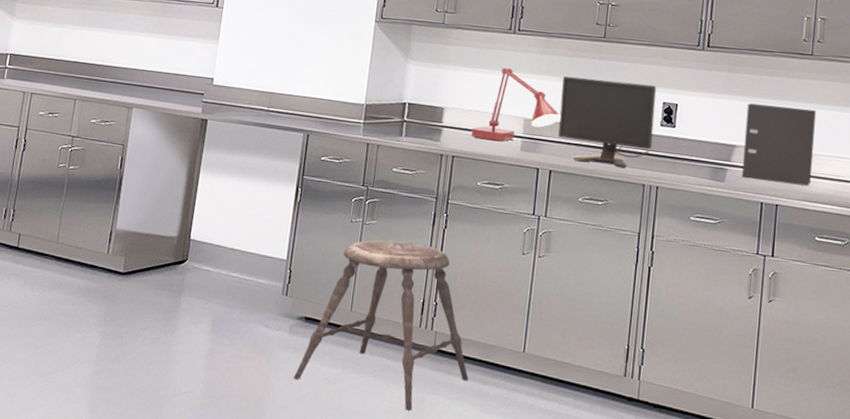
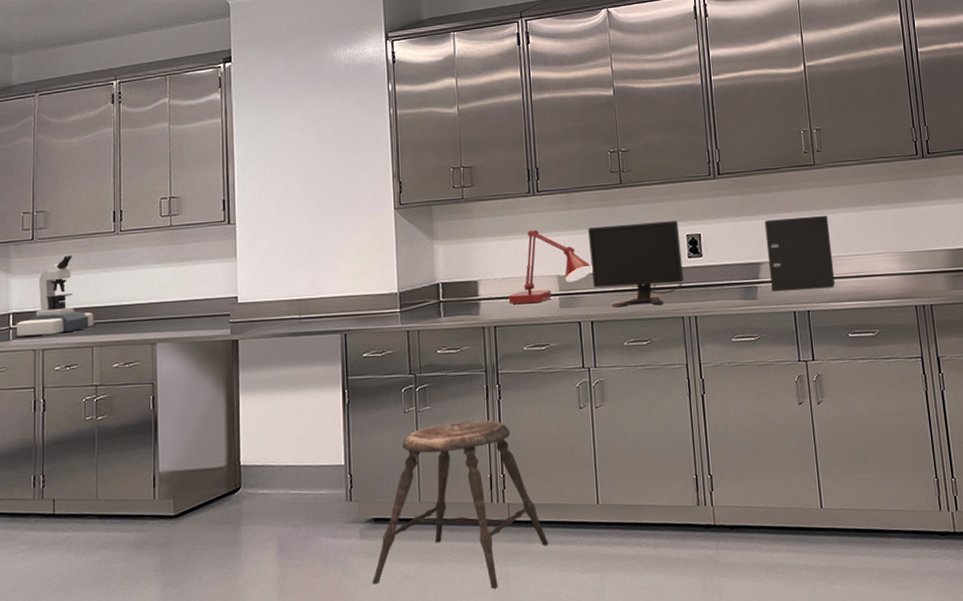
microscope: none [9,9,82,82] -> present [16,255,97,338]

